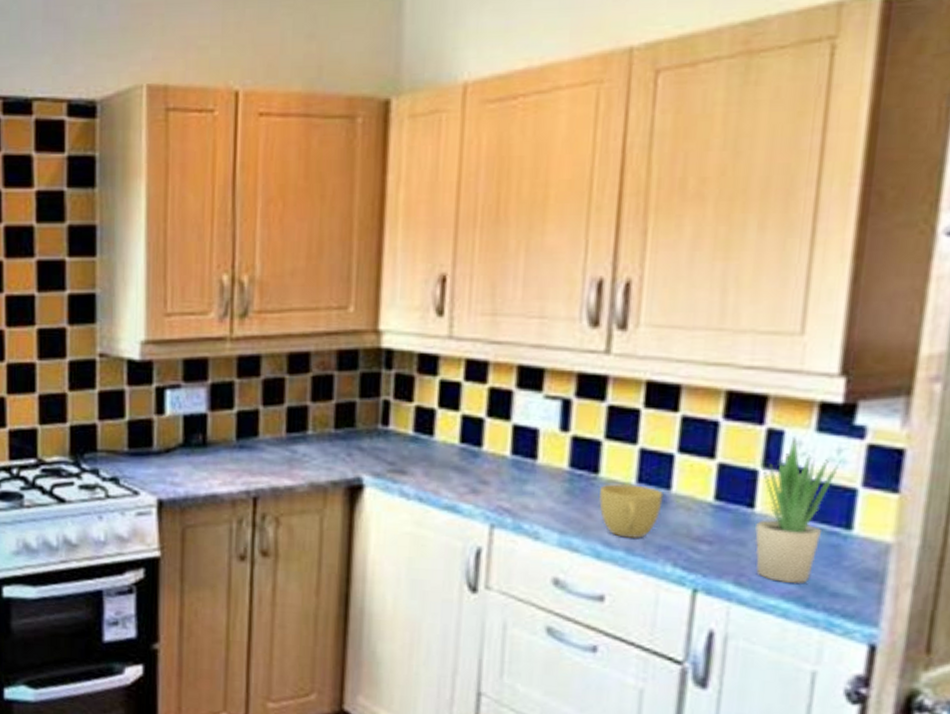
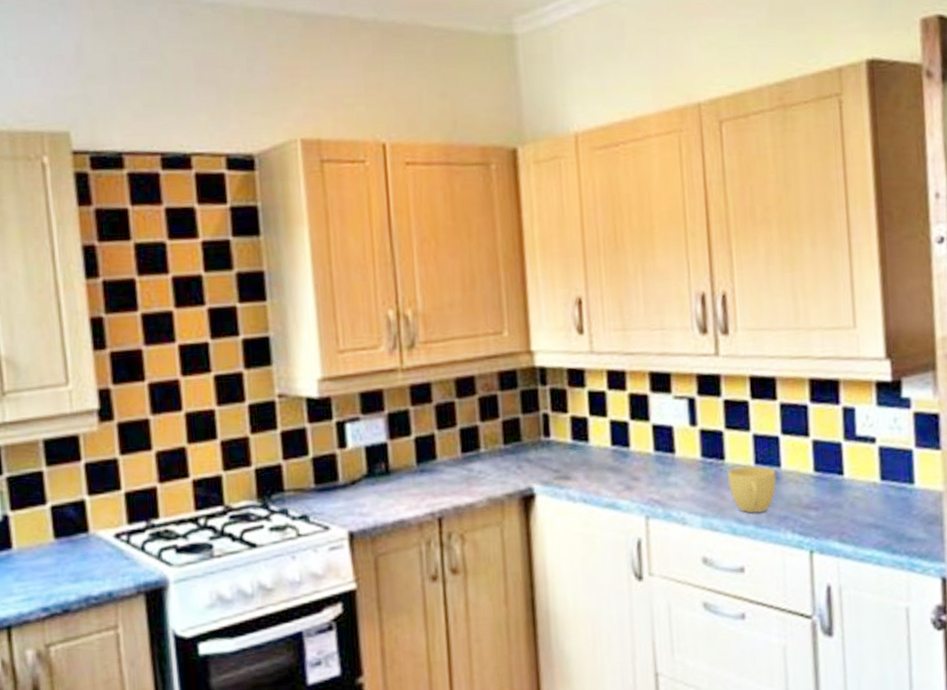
potted plant: present [754,436,841,584] -> none [844,411,898,535]

